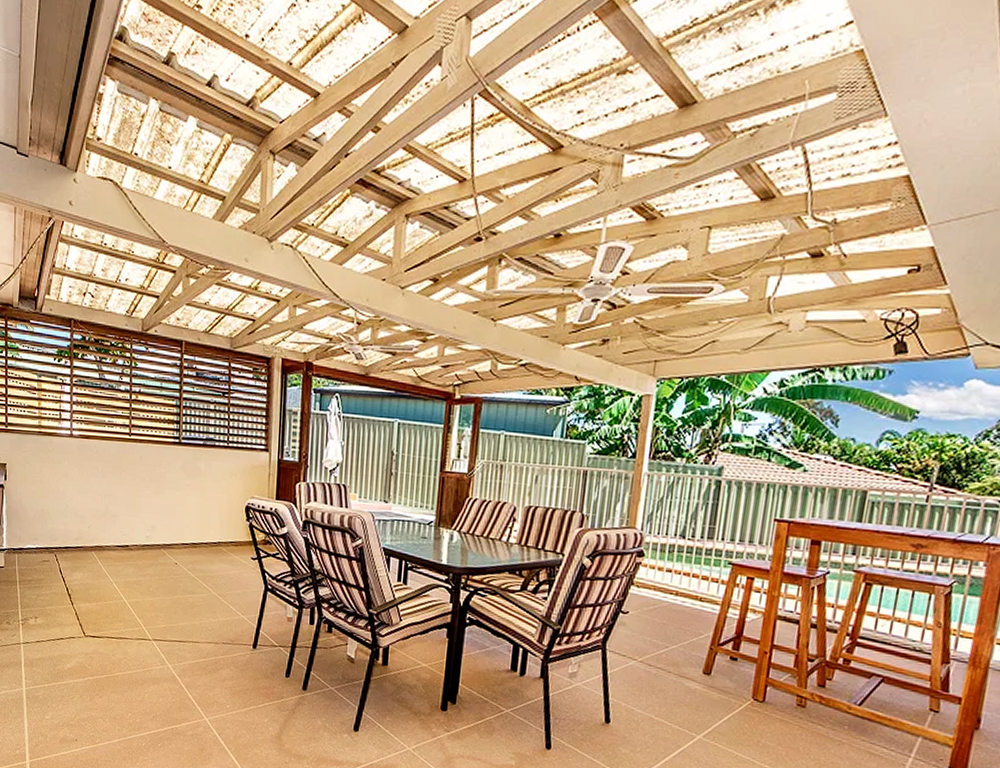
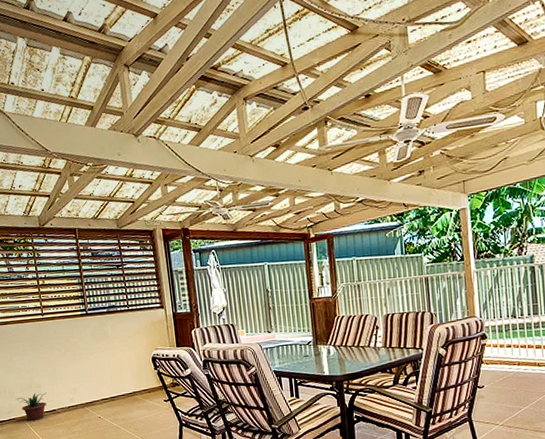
potted plant: none [86,523,122,554] -> present [15,392,47,422]

